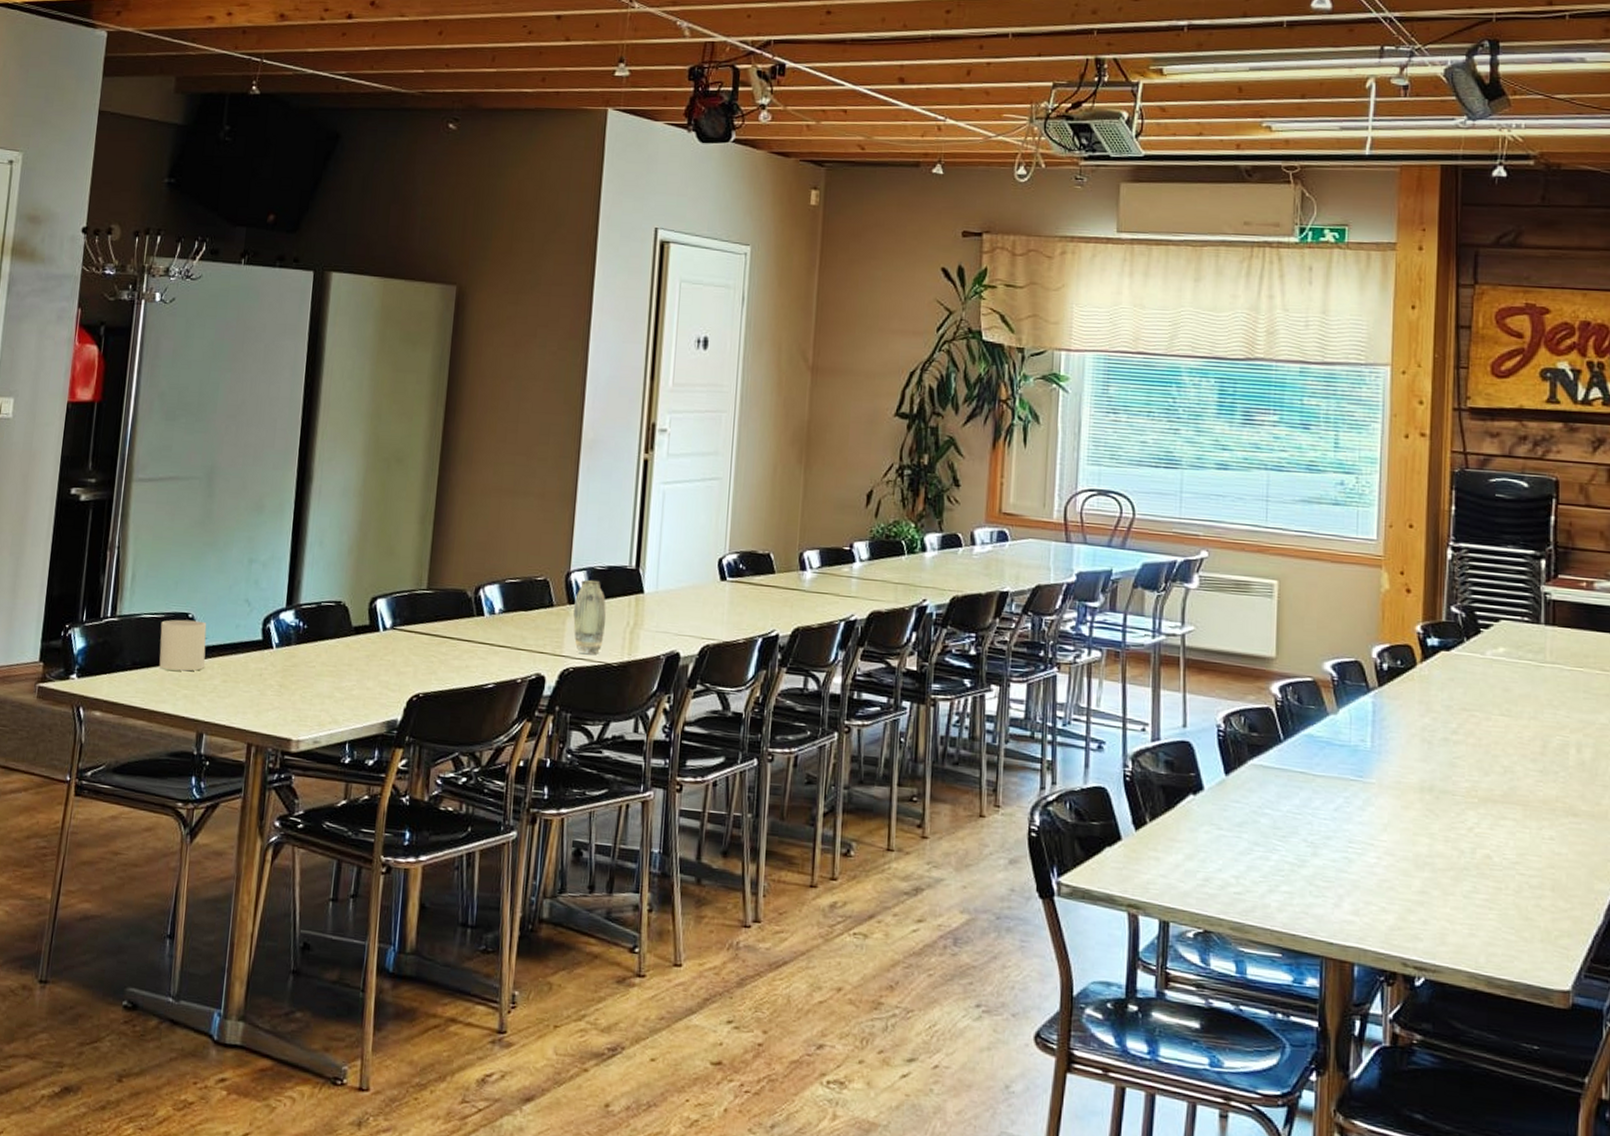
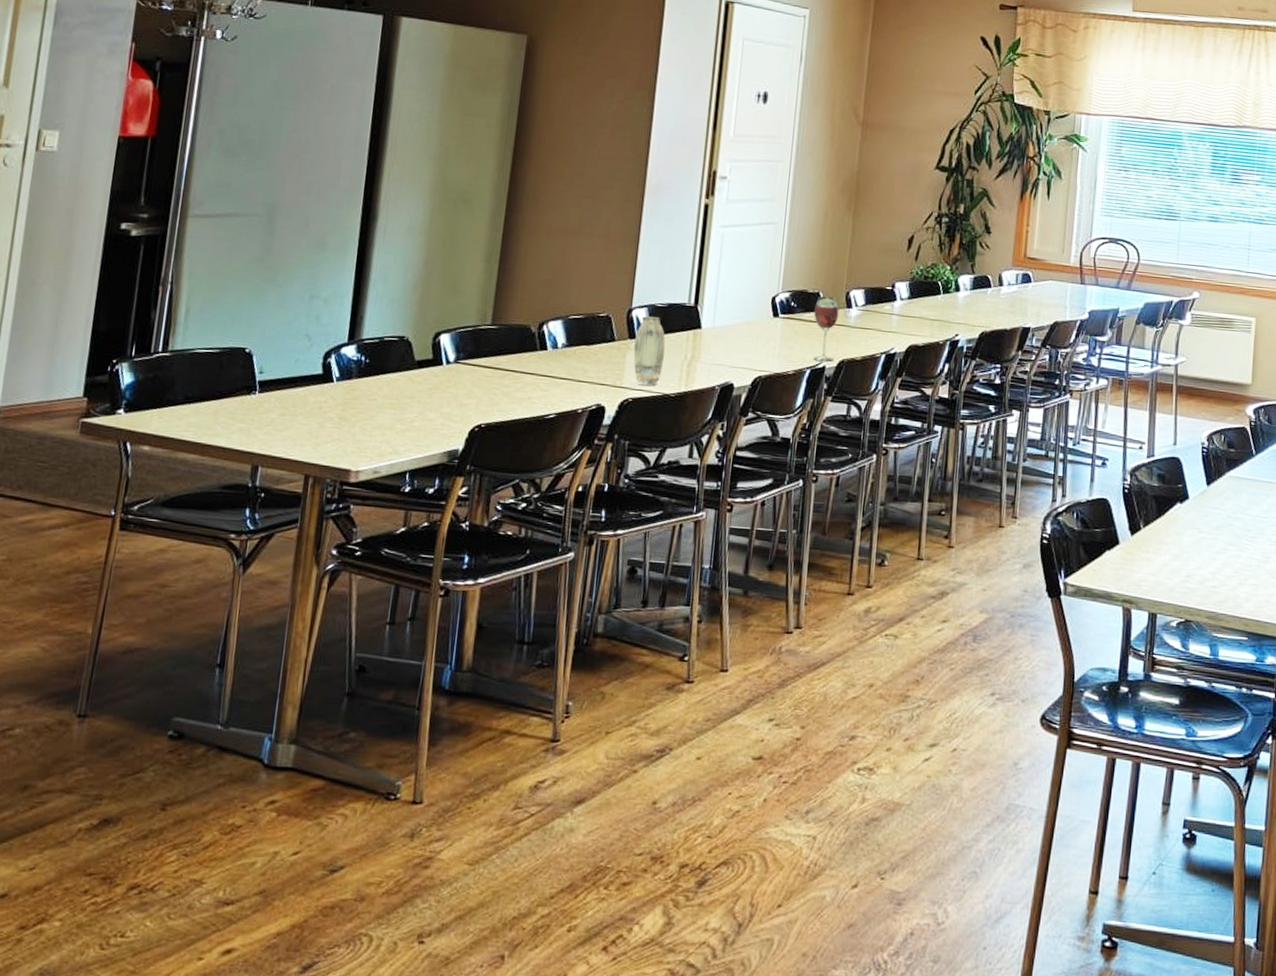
cup: present [159,619,207,672] -> none [213,354,265,405]
wineglass: none [765,557,792,629] -> present [813,296,839,362]

